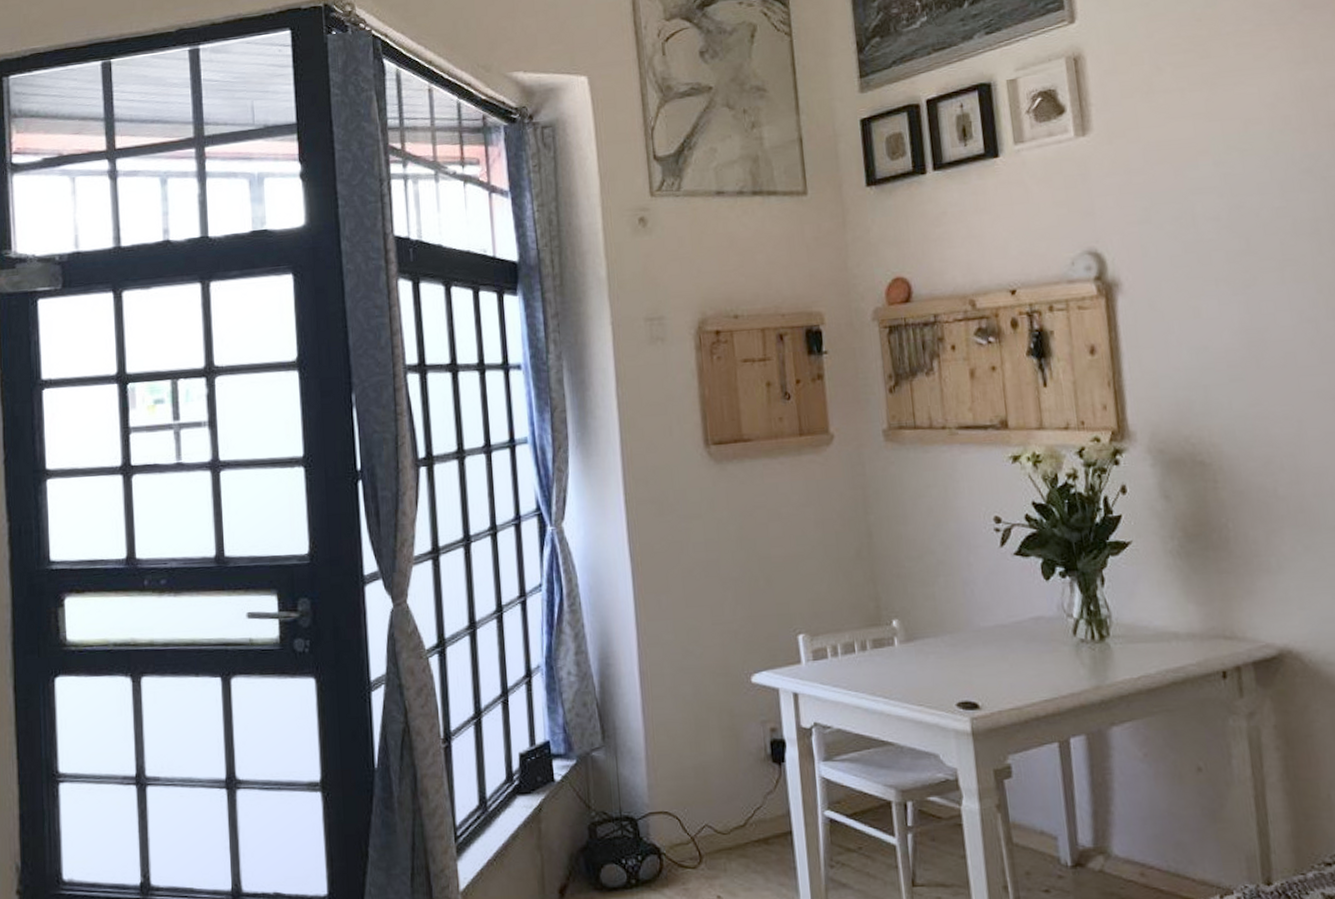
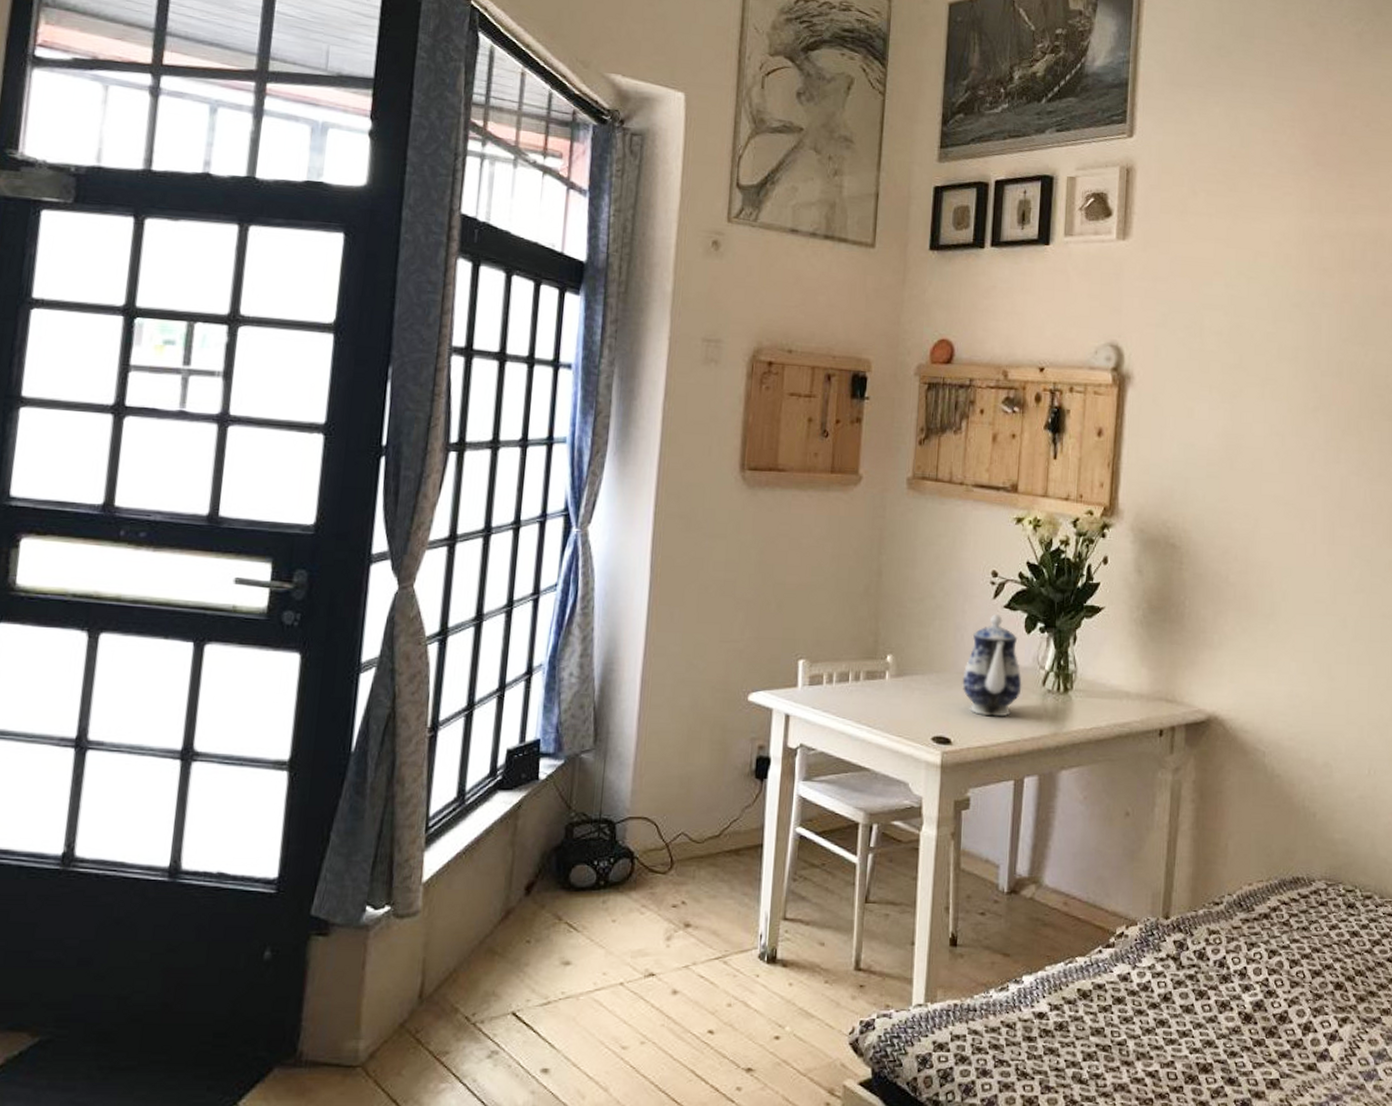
teapot: none [980,563,1050,676] -> present [962,614,1022,717]

